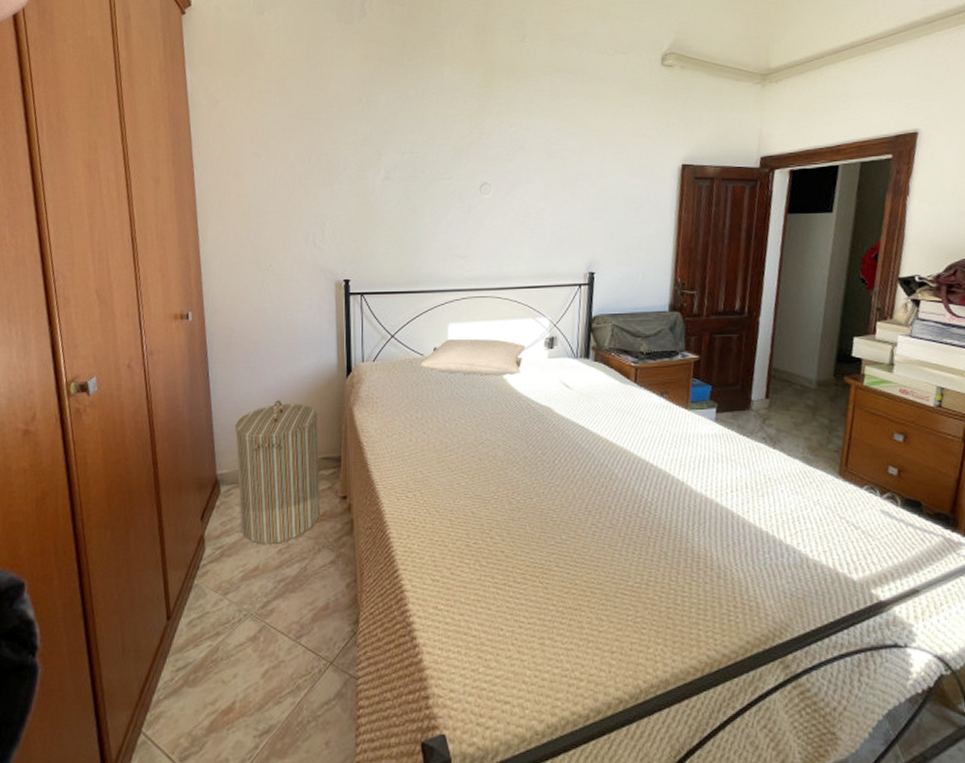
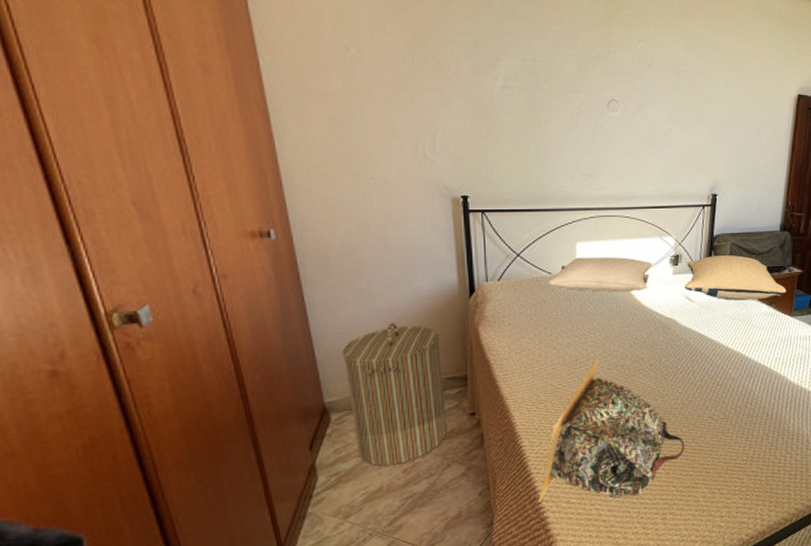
tote bag: none [405,446,565,612] -> present [538,357,685,503]
pillow: none [561,338,681,389] -> present [684,255,787,301]

